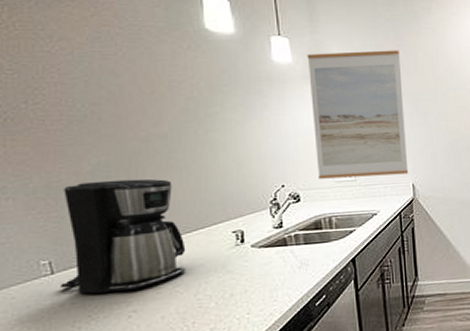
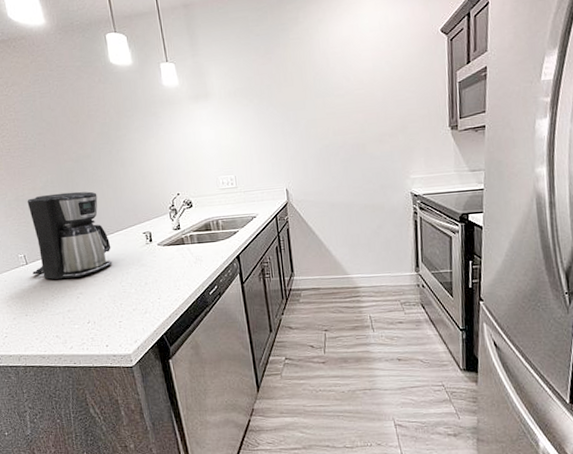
wall art: present [307,50,409,179] -> none [190,63,283,187]

